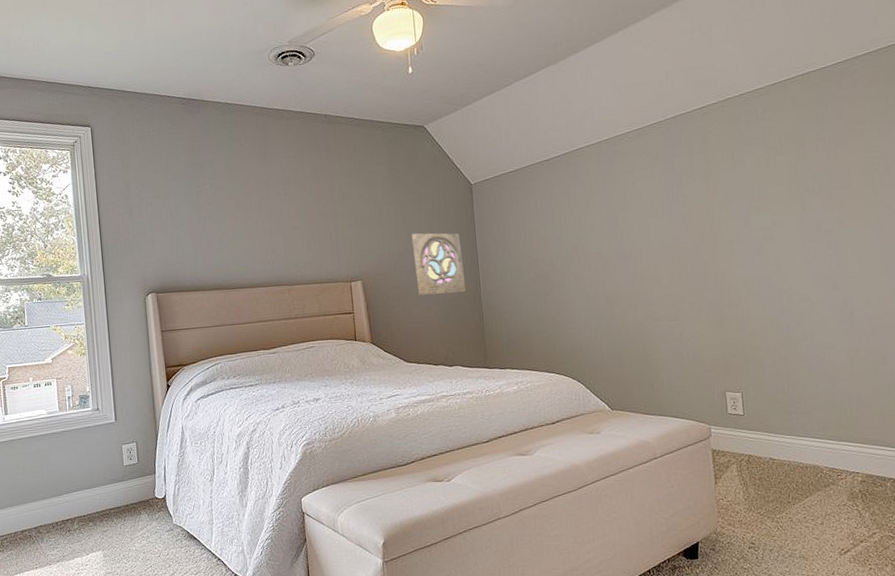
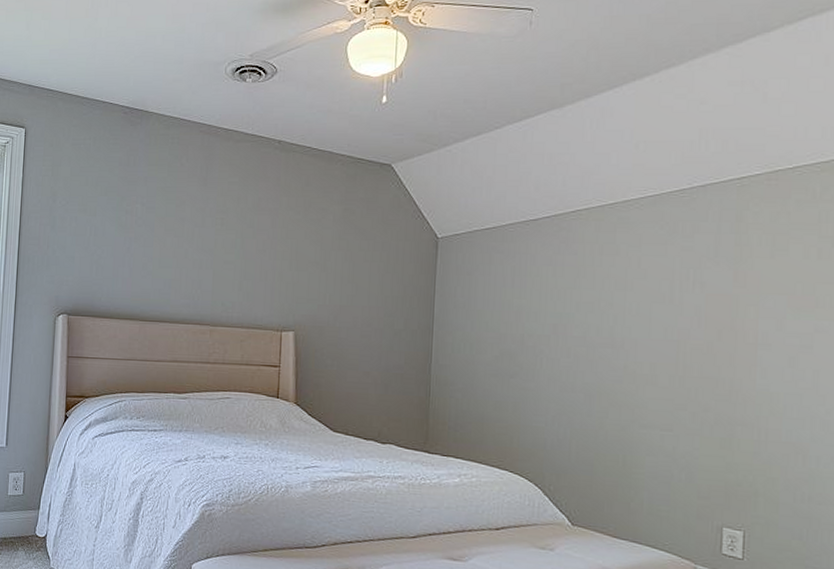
wall ornament: present [411,233,467,295] -> none [357,285,416,361]

